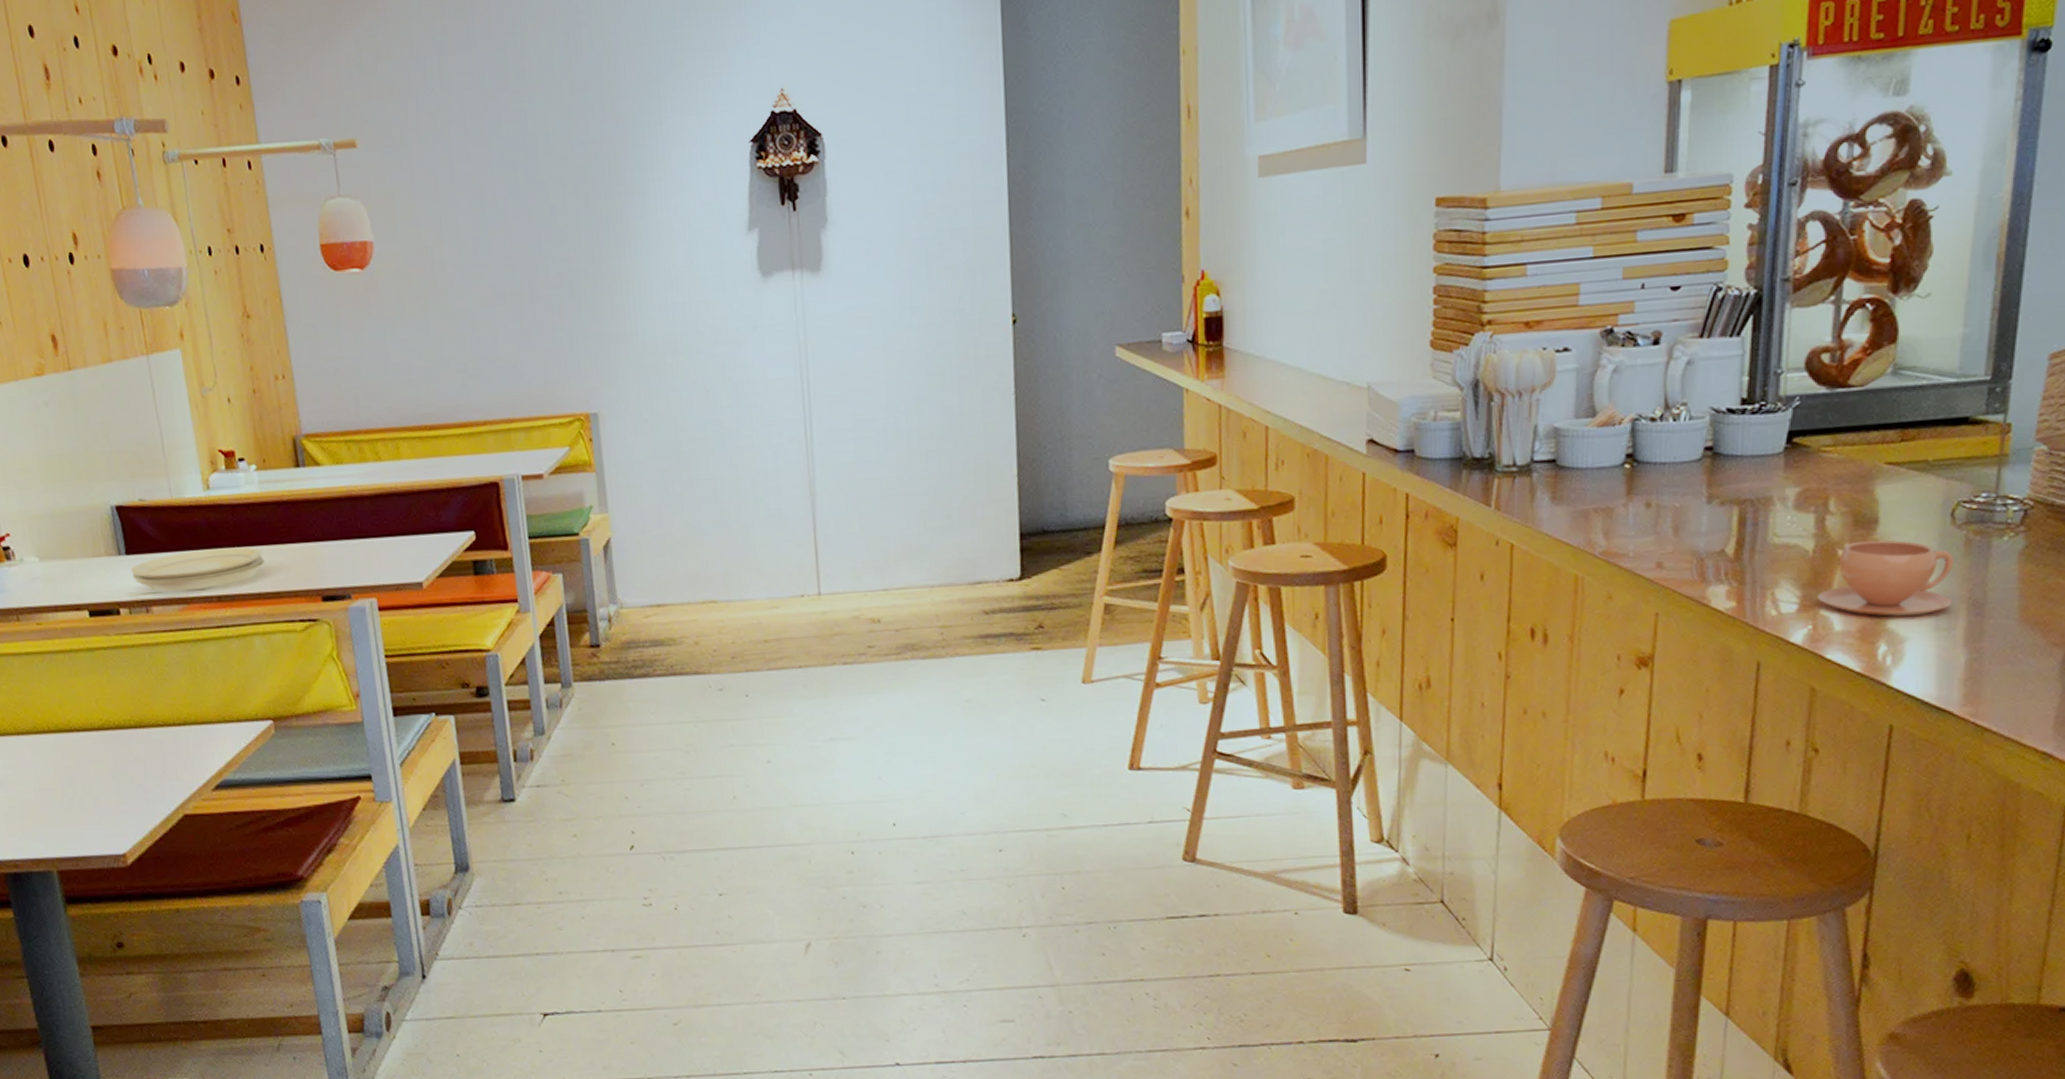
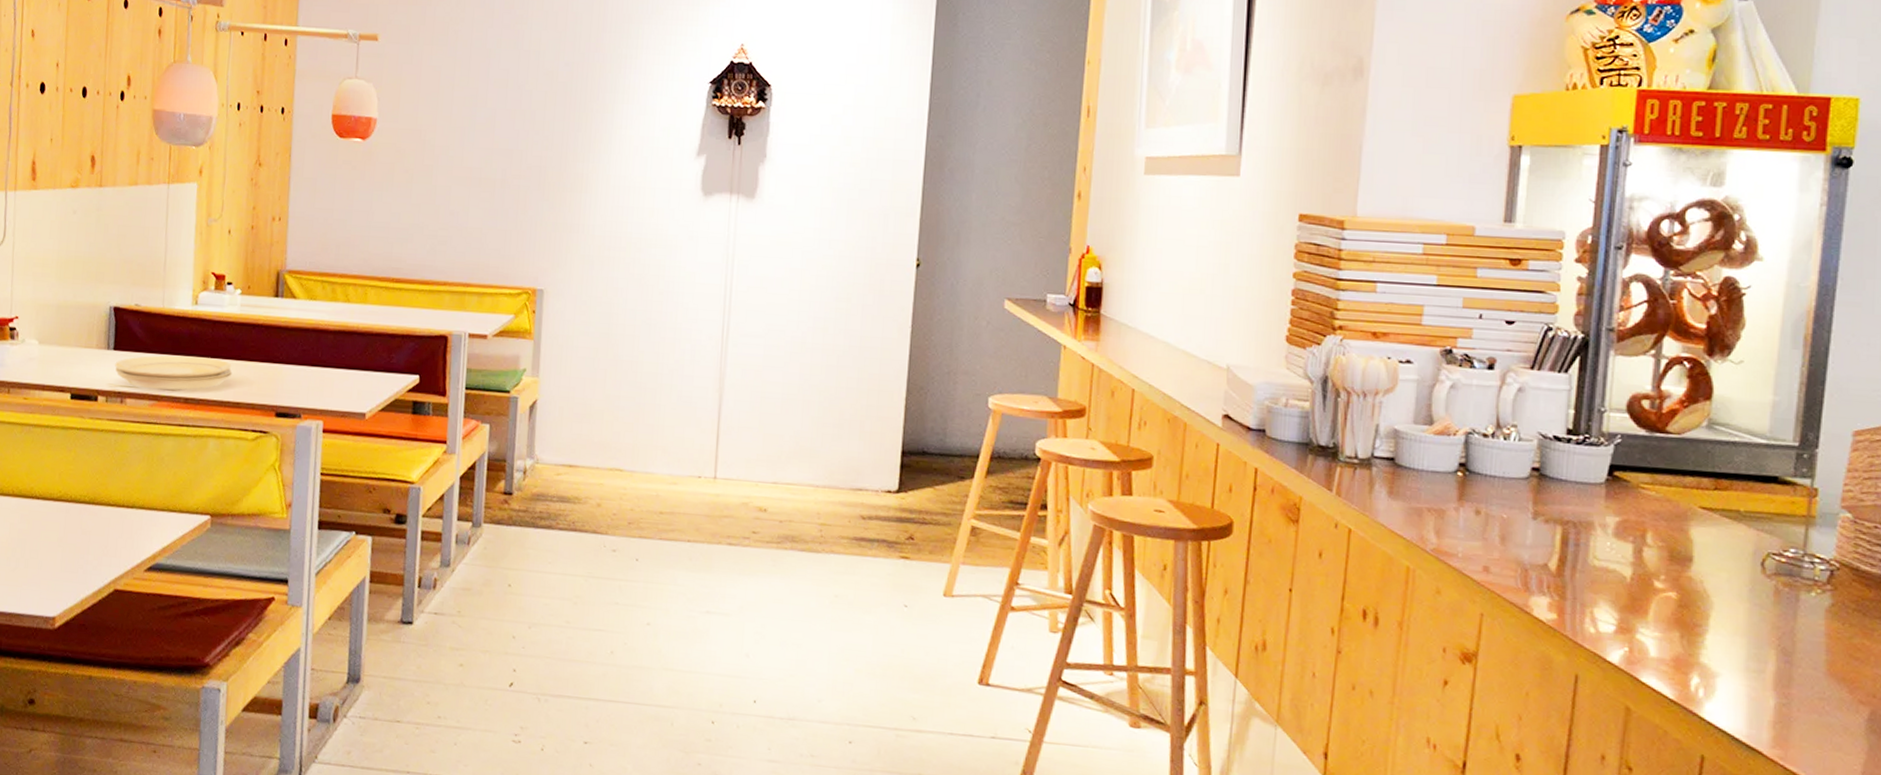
teacup: present [1818,539,1954,616] -> none [1634,575,1764,654]

